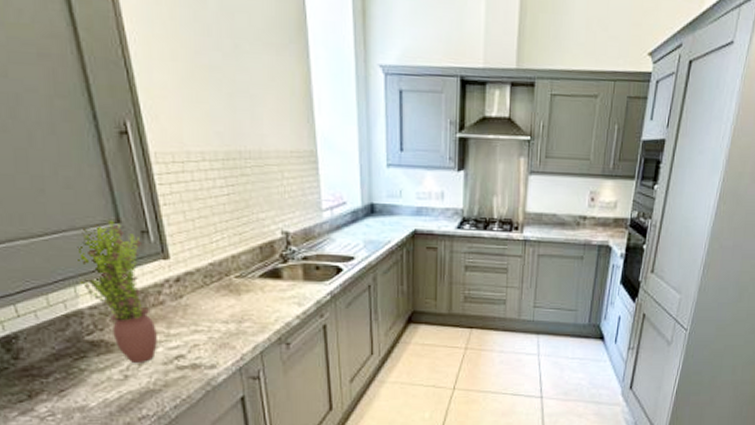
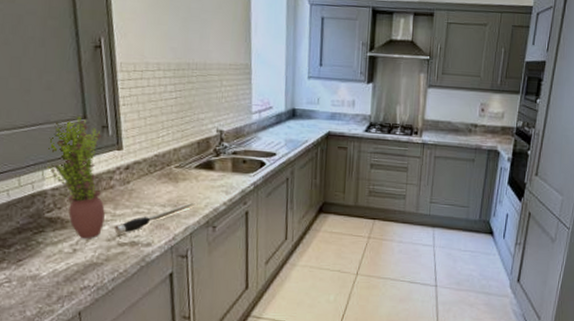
kitchen knife: none [171,318,264,358] -> present [114,203,195,236]

